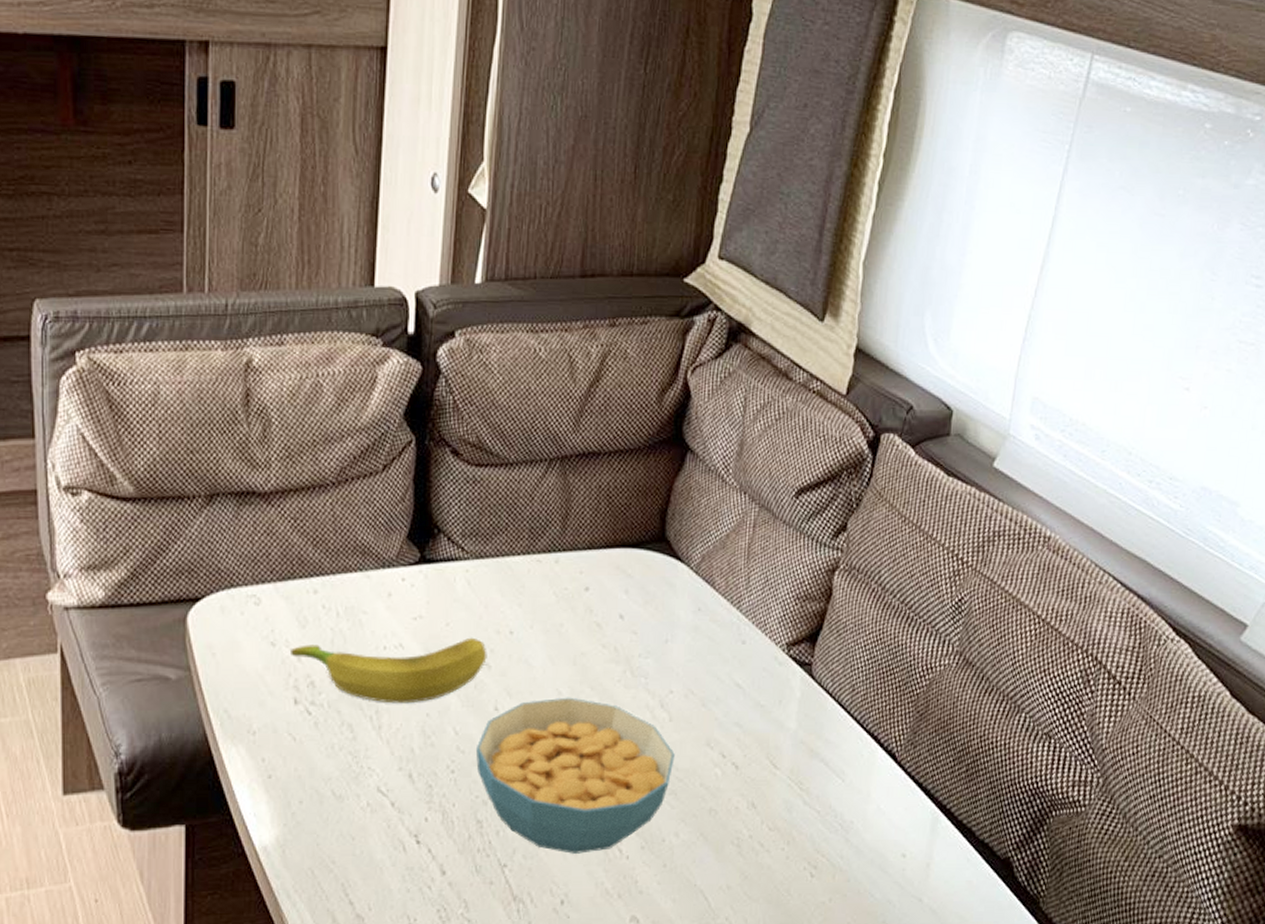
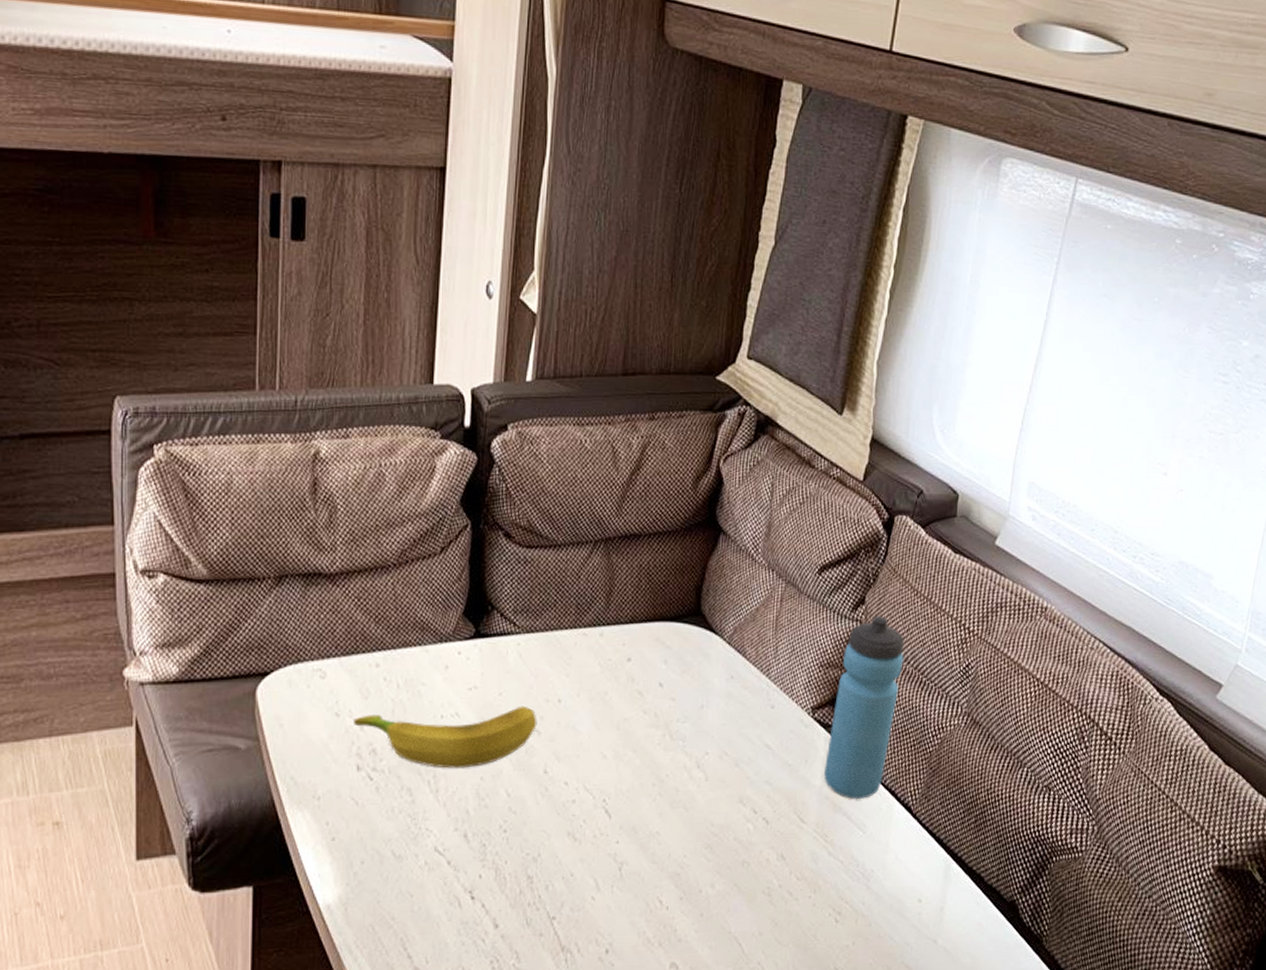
cereal bowl: present [475,697,675,854] -> none [526,760,711,906]
water bottle: none [799,544,891,745] -> present [823,615,905,800]

